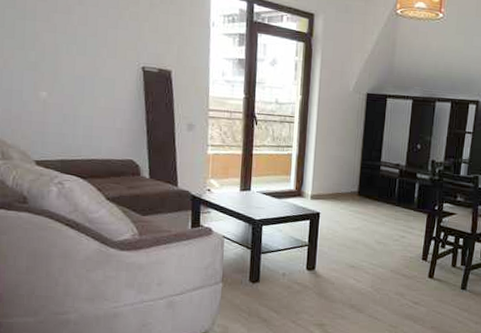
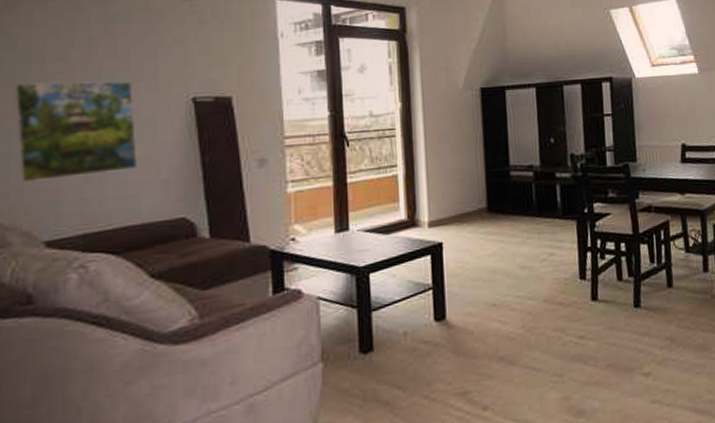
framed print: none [13,36,100,117] -> present [13,80,137,183]

